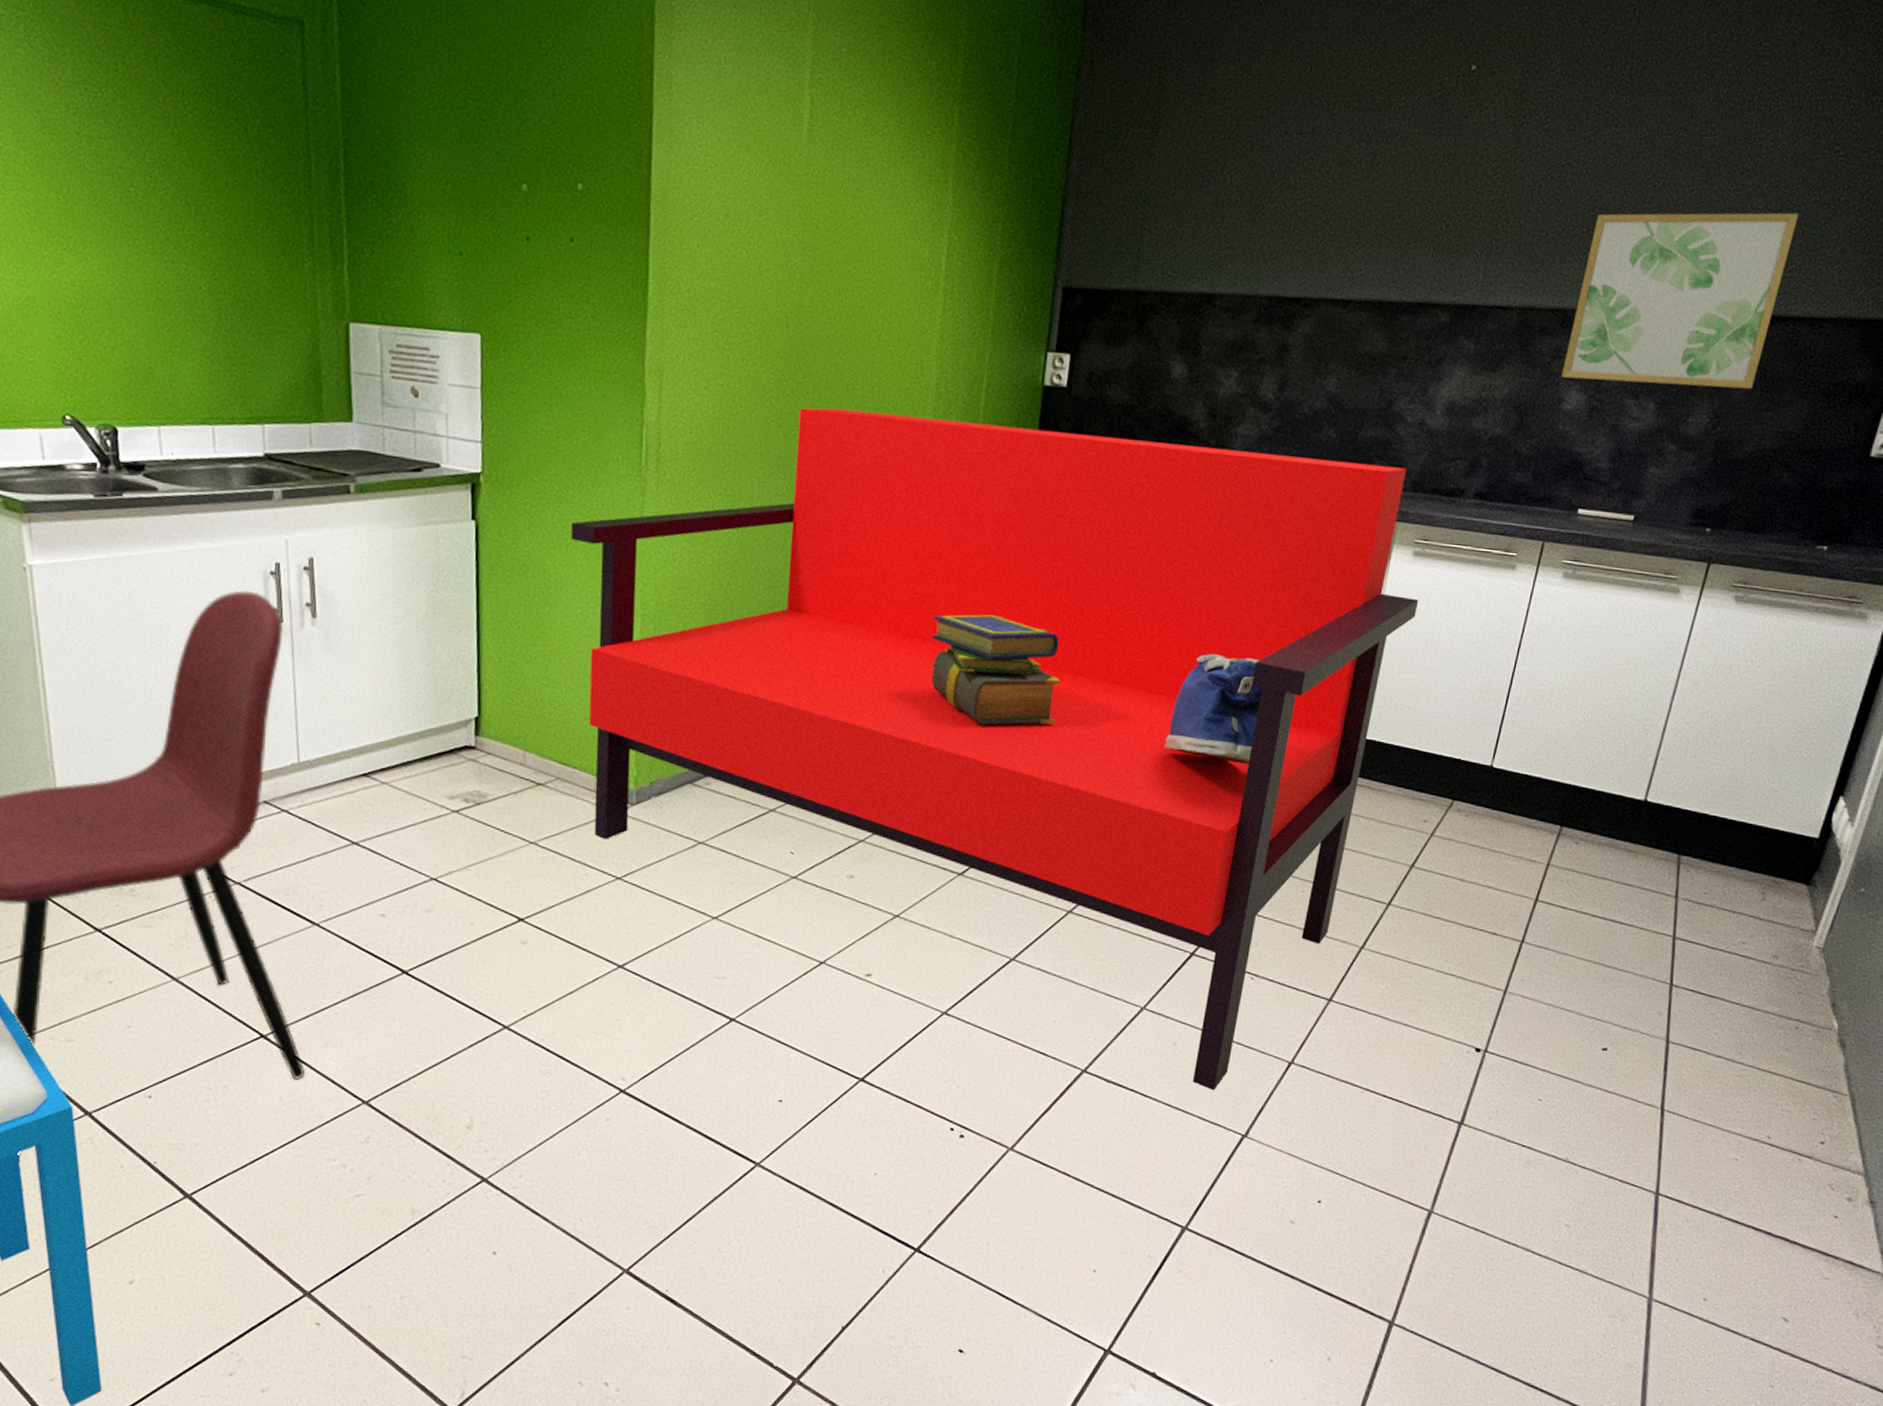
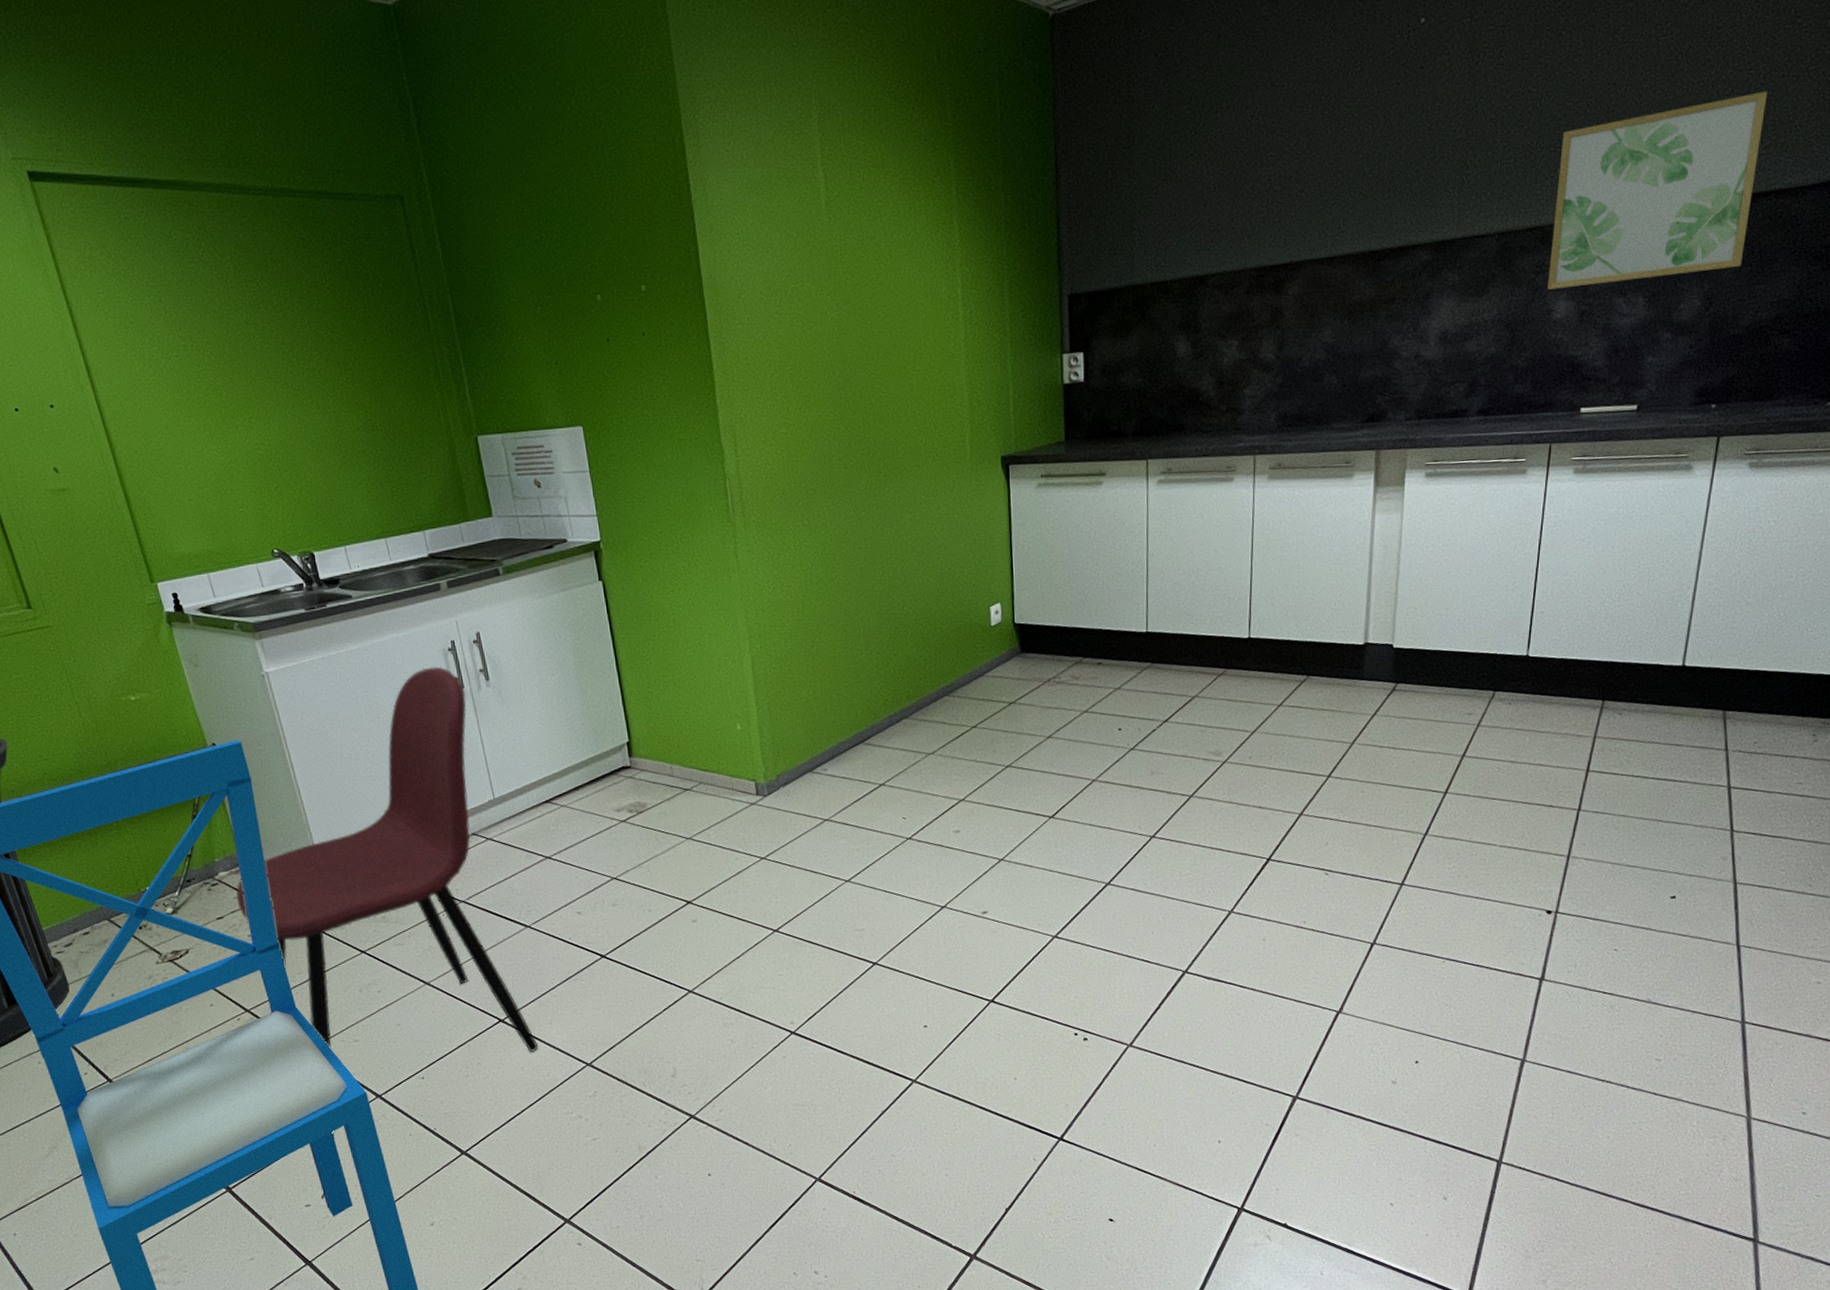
sofa: present [571,407,1419,1091] -> none [680,399,1437,976]
stack of books: present [931,614,1060,725] -> none [996,590,1117,686]
tote bag: present [1164,653,1263,764] -> none [1217,592,1301,688]

